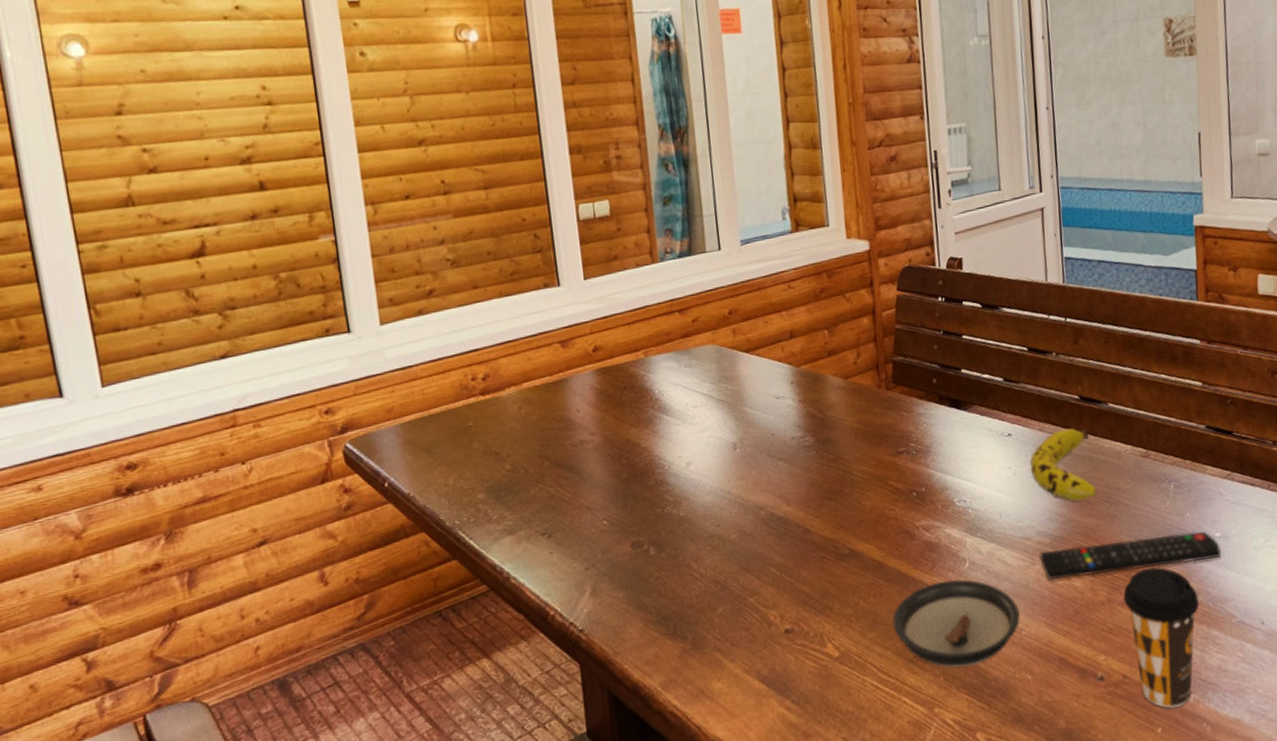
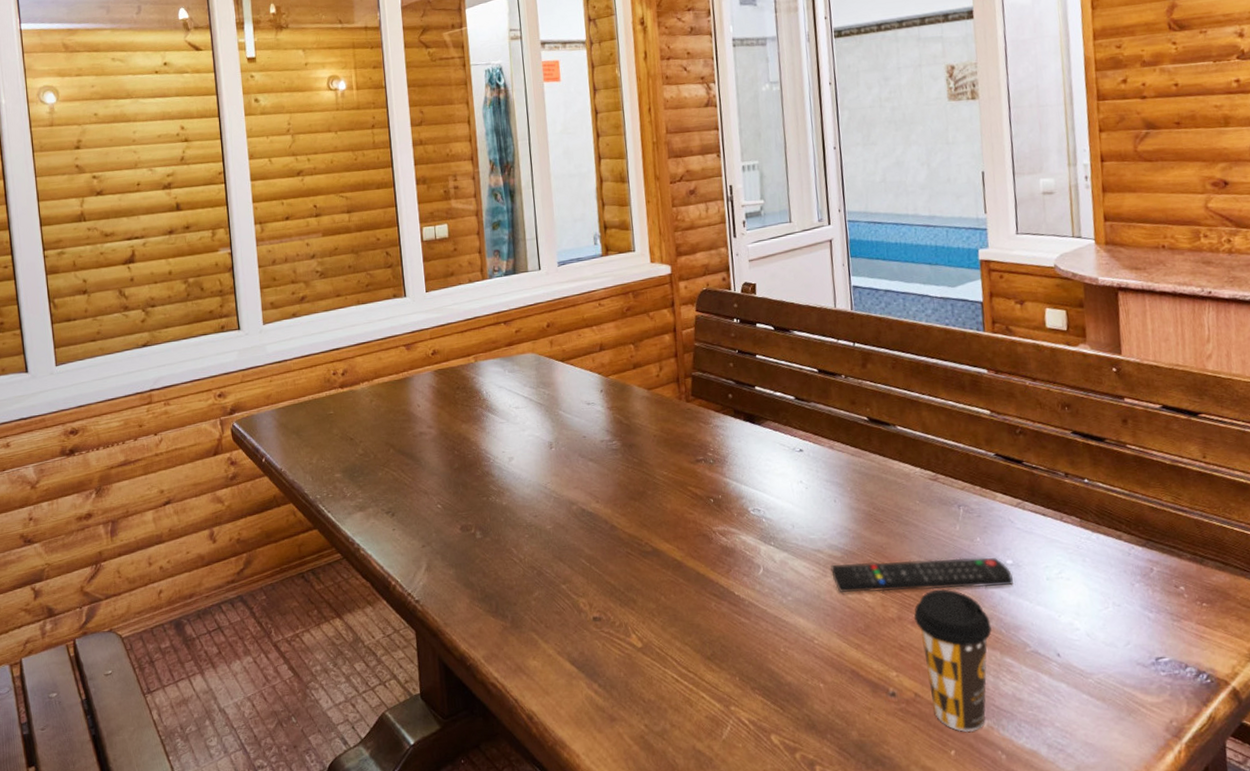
saucer: present [892,579,1020,669] -> none [691,584,812,670]
fruit: present [1030,427,1097,502] -> none [821,448,886,519]

